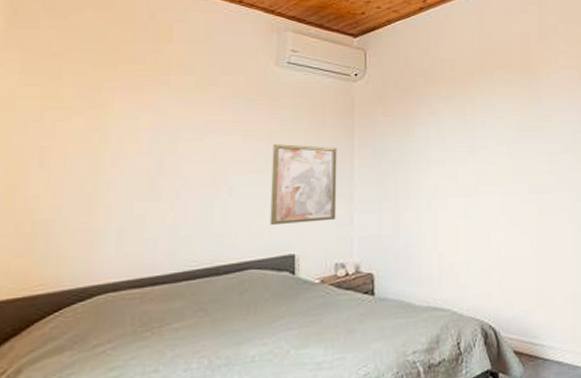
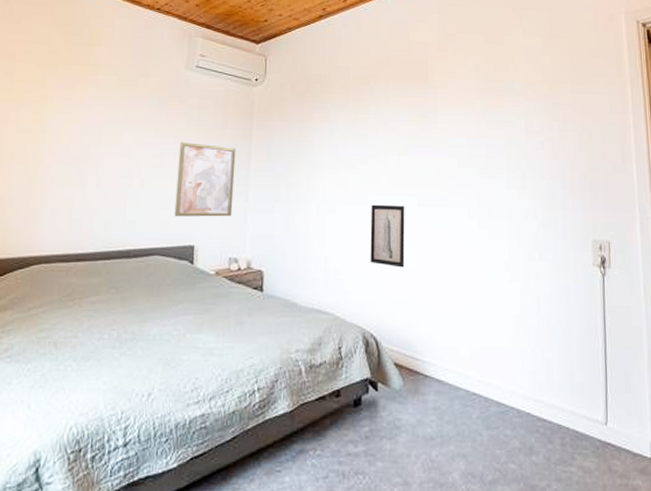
wall art: none [482,194,519,256] -> present [370,204,405,268]

